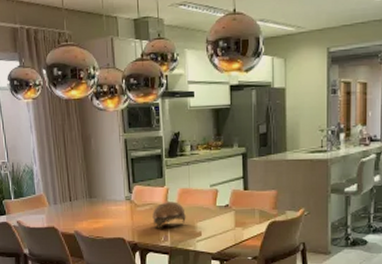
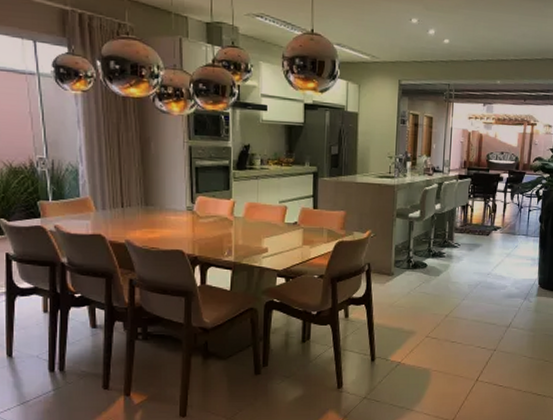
decorative bowl: present [152,202,186,229] -> none [216,215,252,243]

